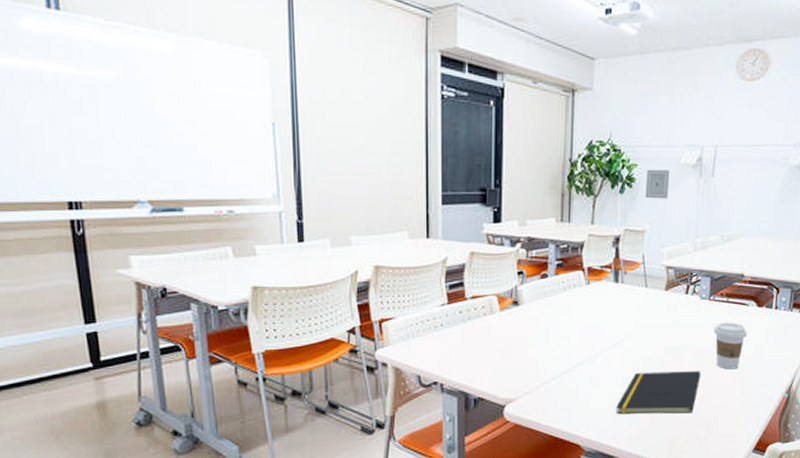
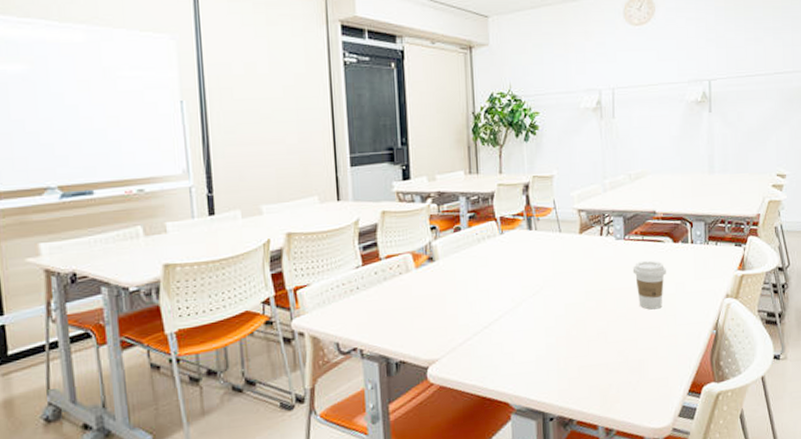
notepad: present [616,371,701,414] -> none [542,314,626,366]
wall art: present [645,169,670,199] -> none [548,115,572,145]

